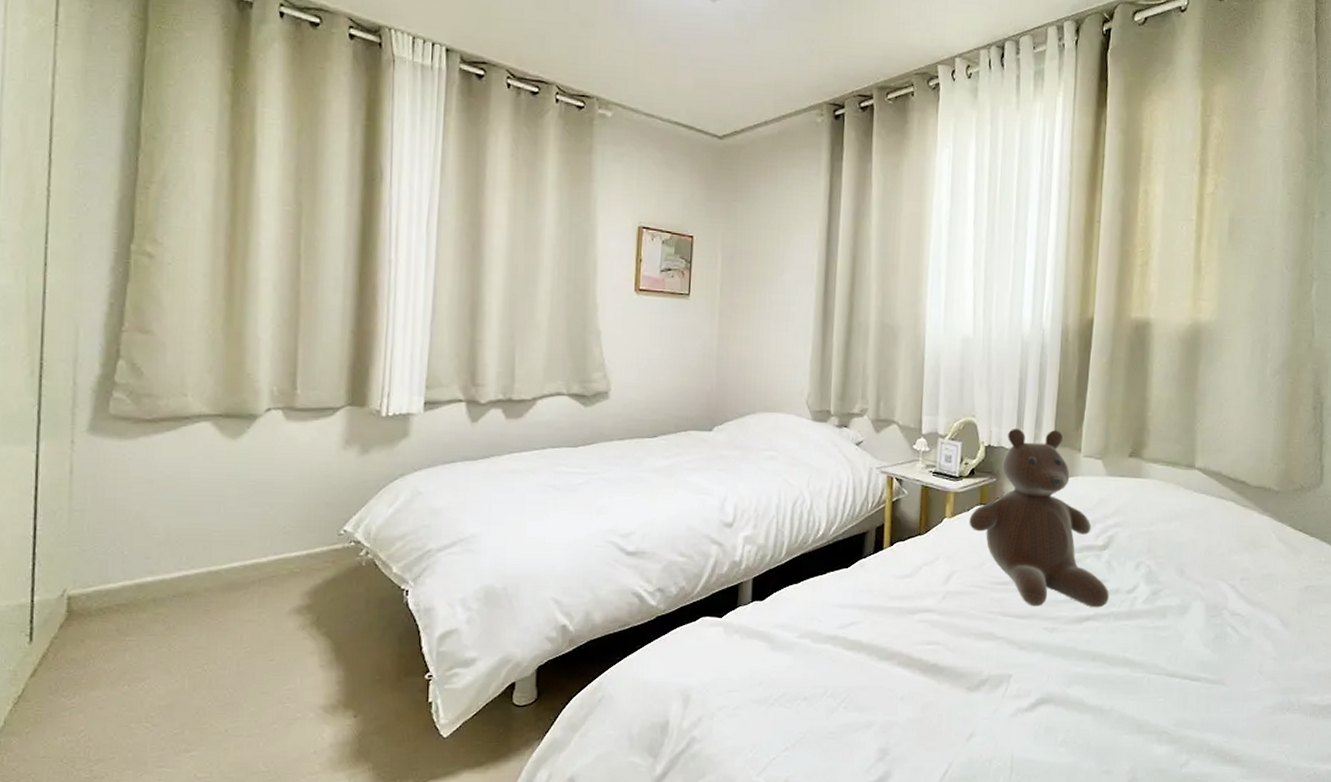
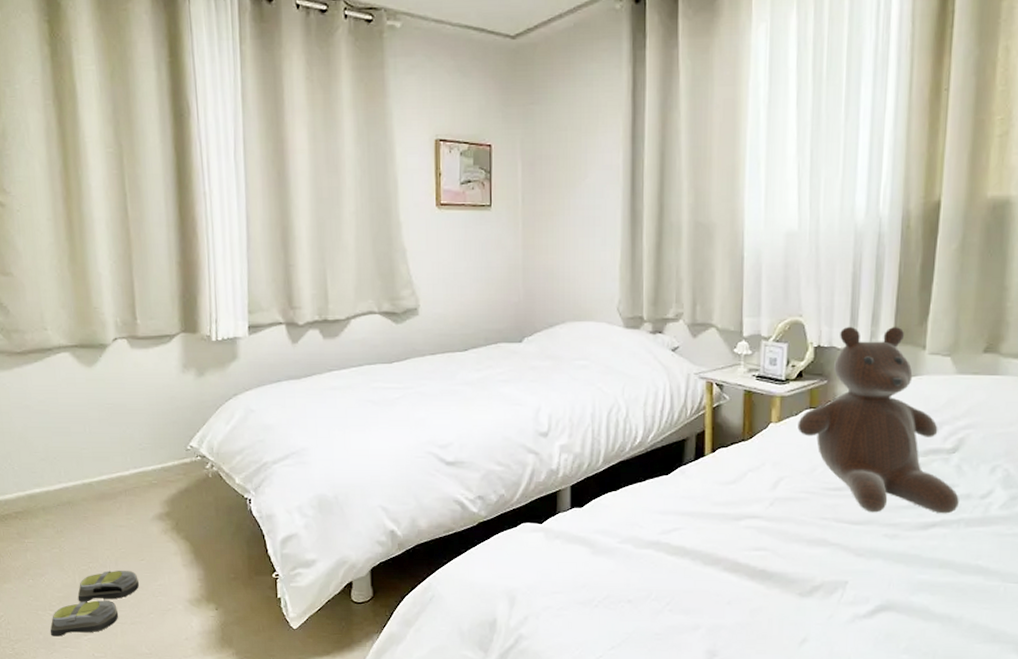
slippers: none [142,672,263,754] -> present [50,570,139,637]

